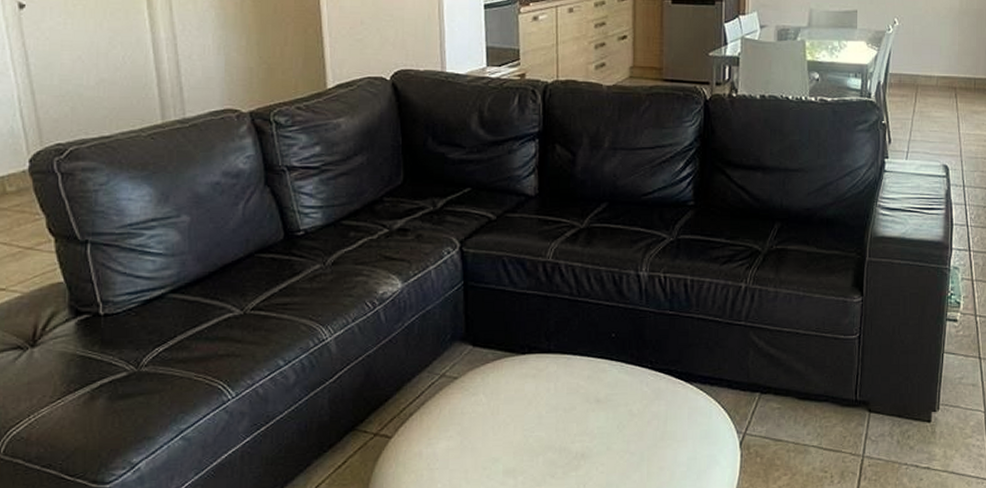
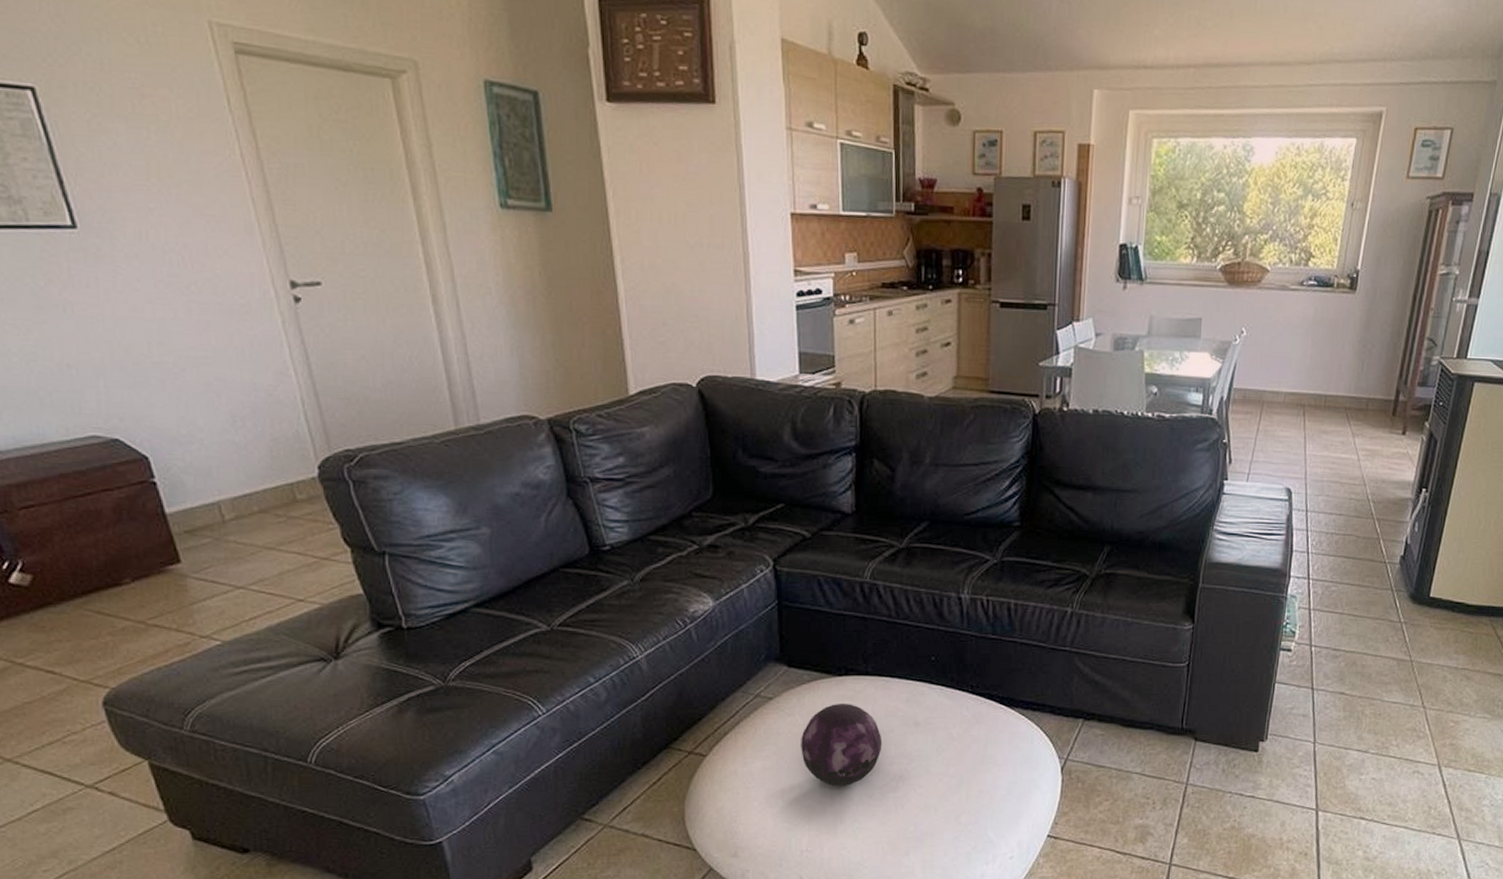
decorative orb: none [484,382,565,466] -> present [801,704,882,786]

